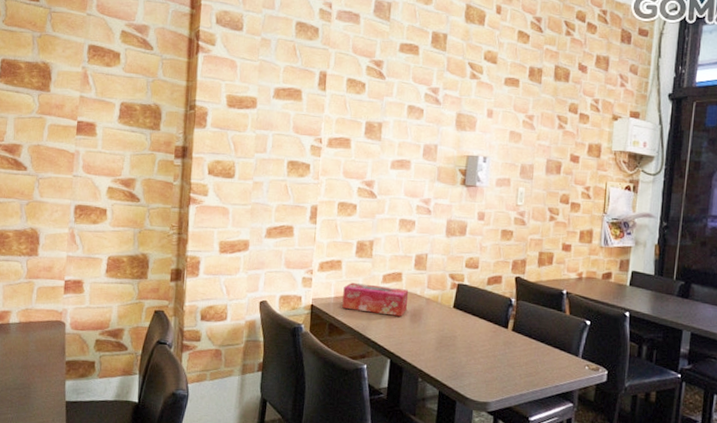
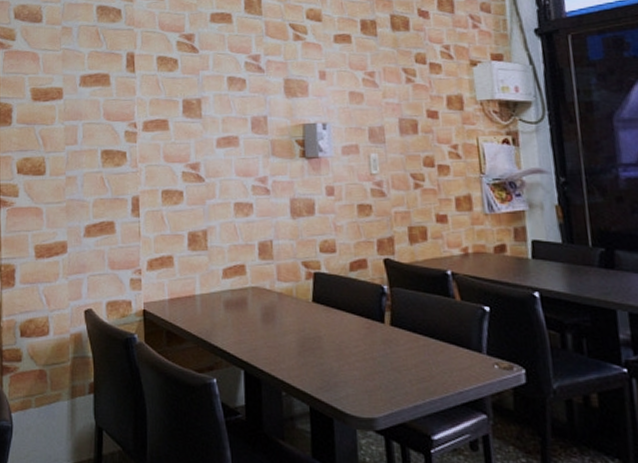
tissue box: present [342,283,409,317] -> none [178,281,257,317]

